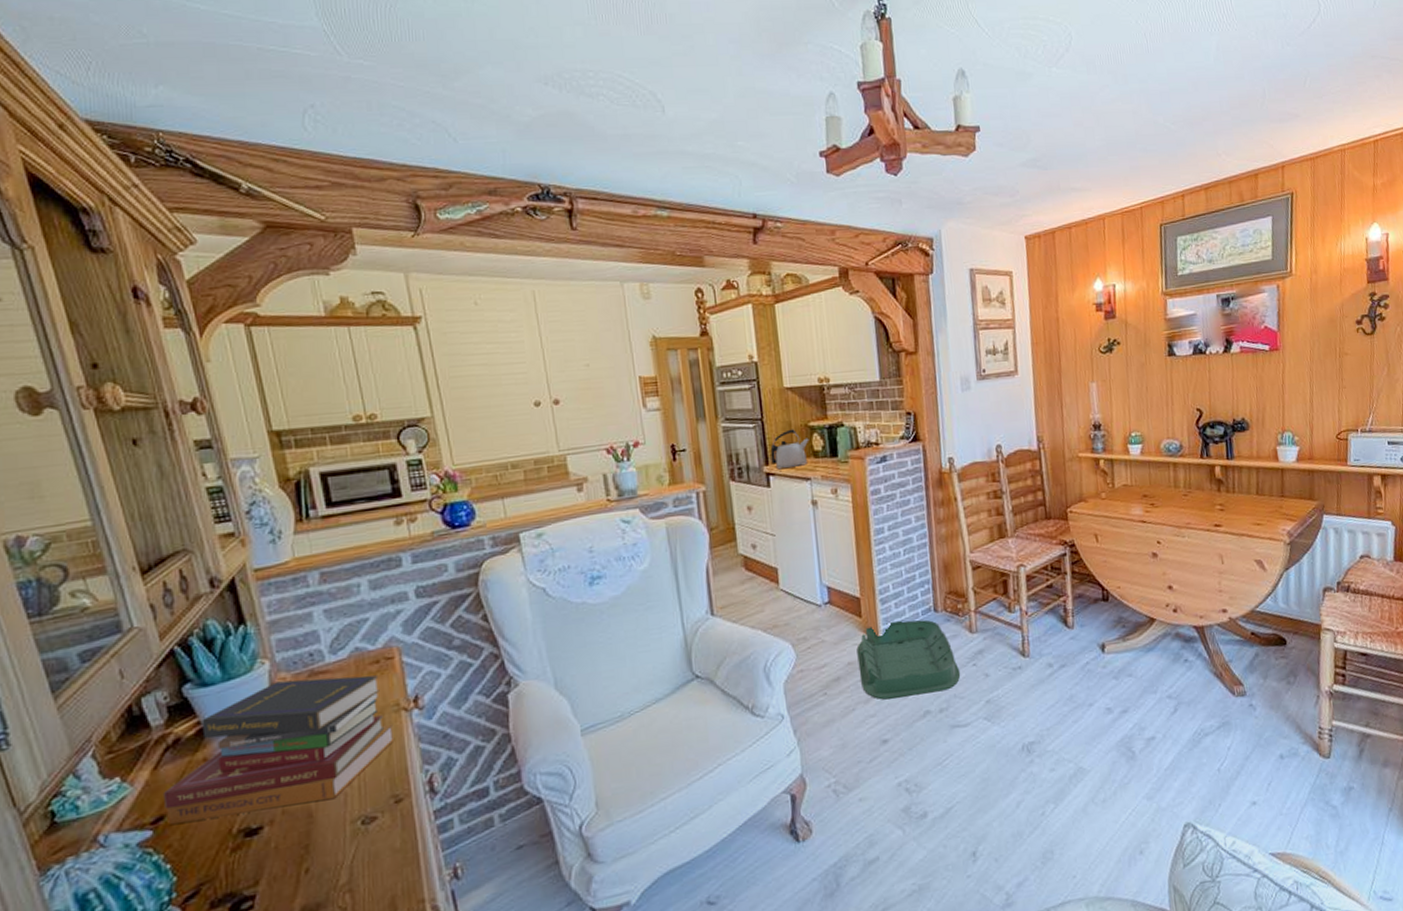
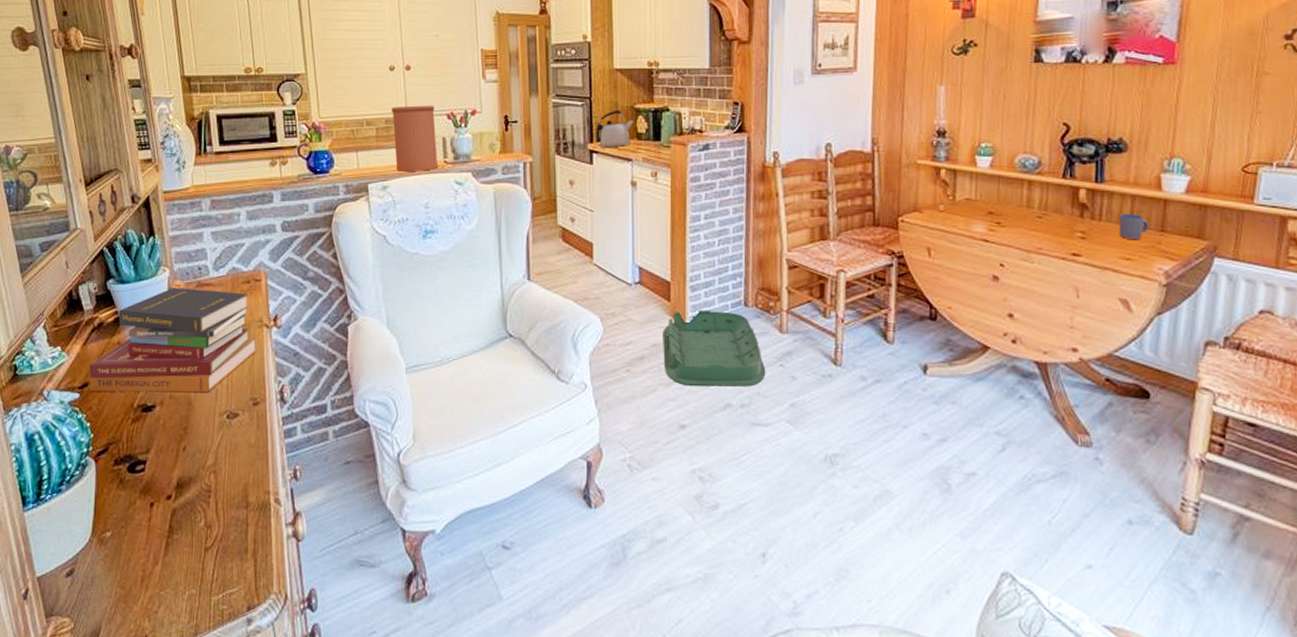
canister: none [541,440,600,516] -> present [392,105,437,171]
mug: none [1248,483,1272,507] -> present [1118,213,1149,240]

